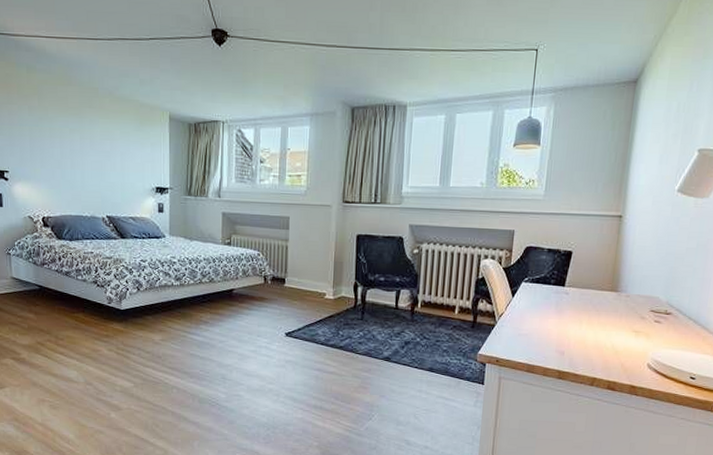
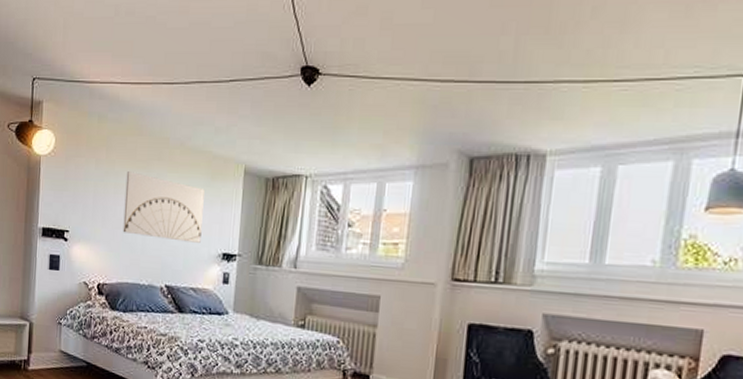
wall art: none [60,117,136,179] -> present [123,171,205,243]

